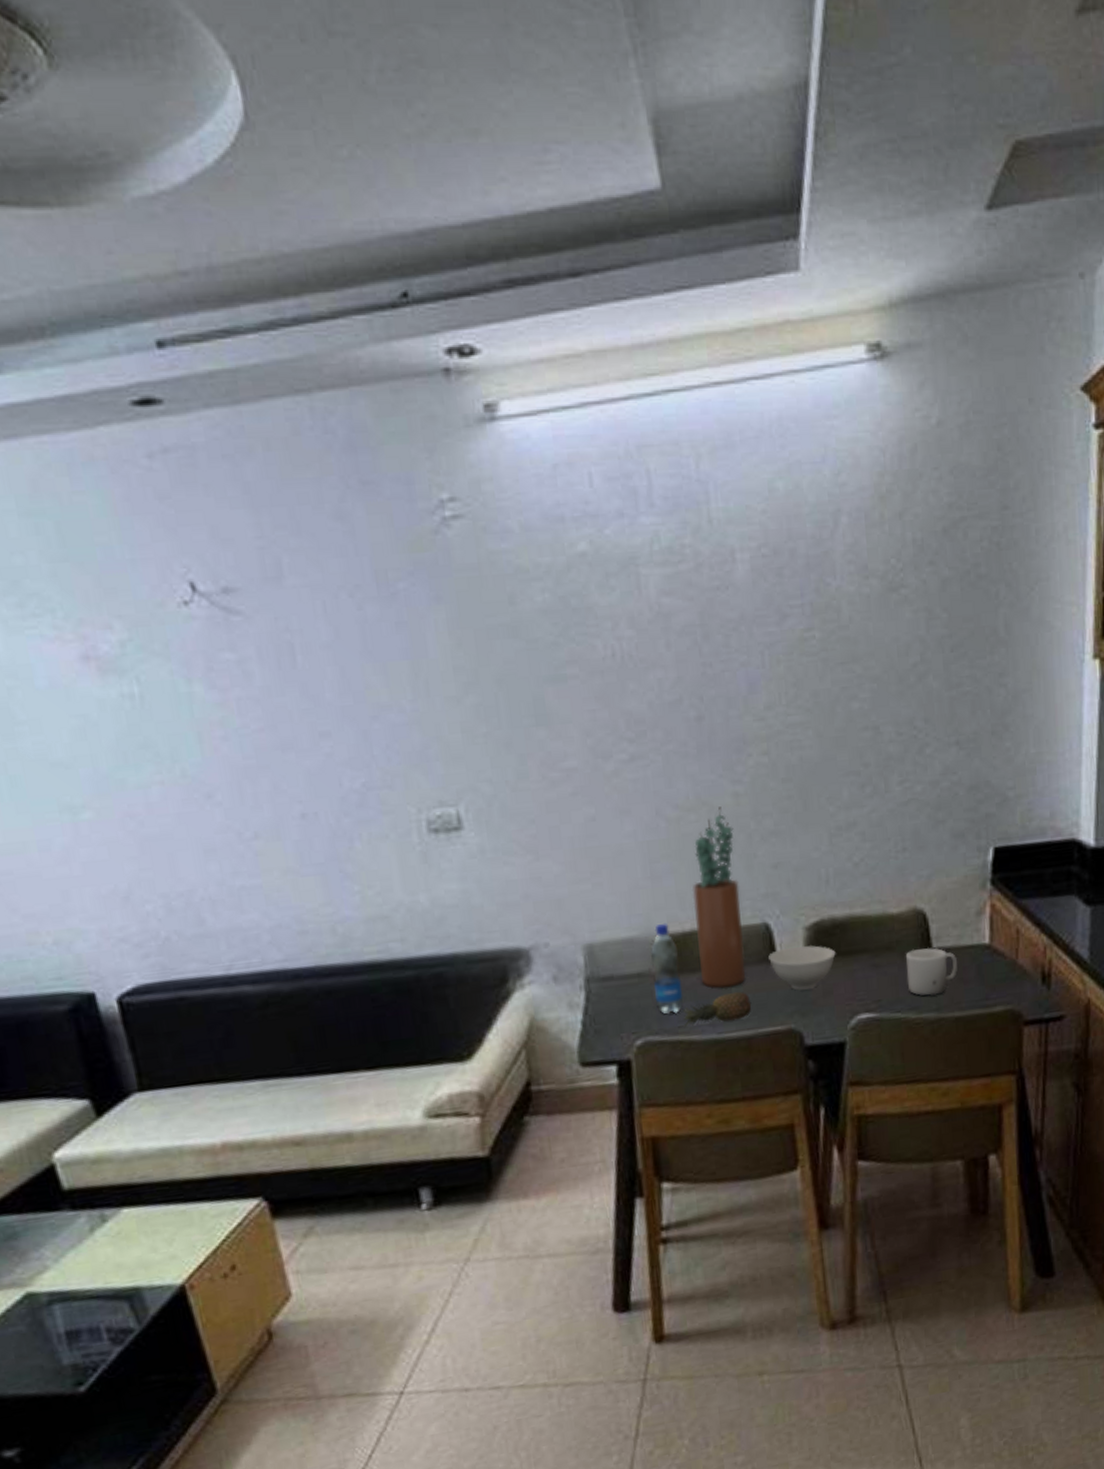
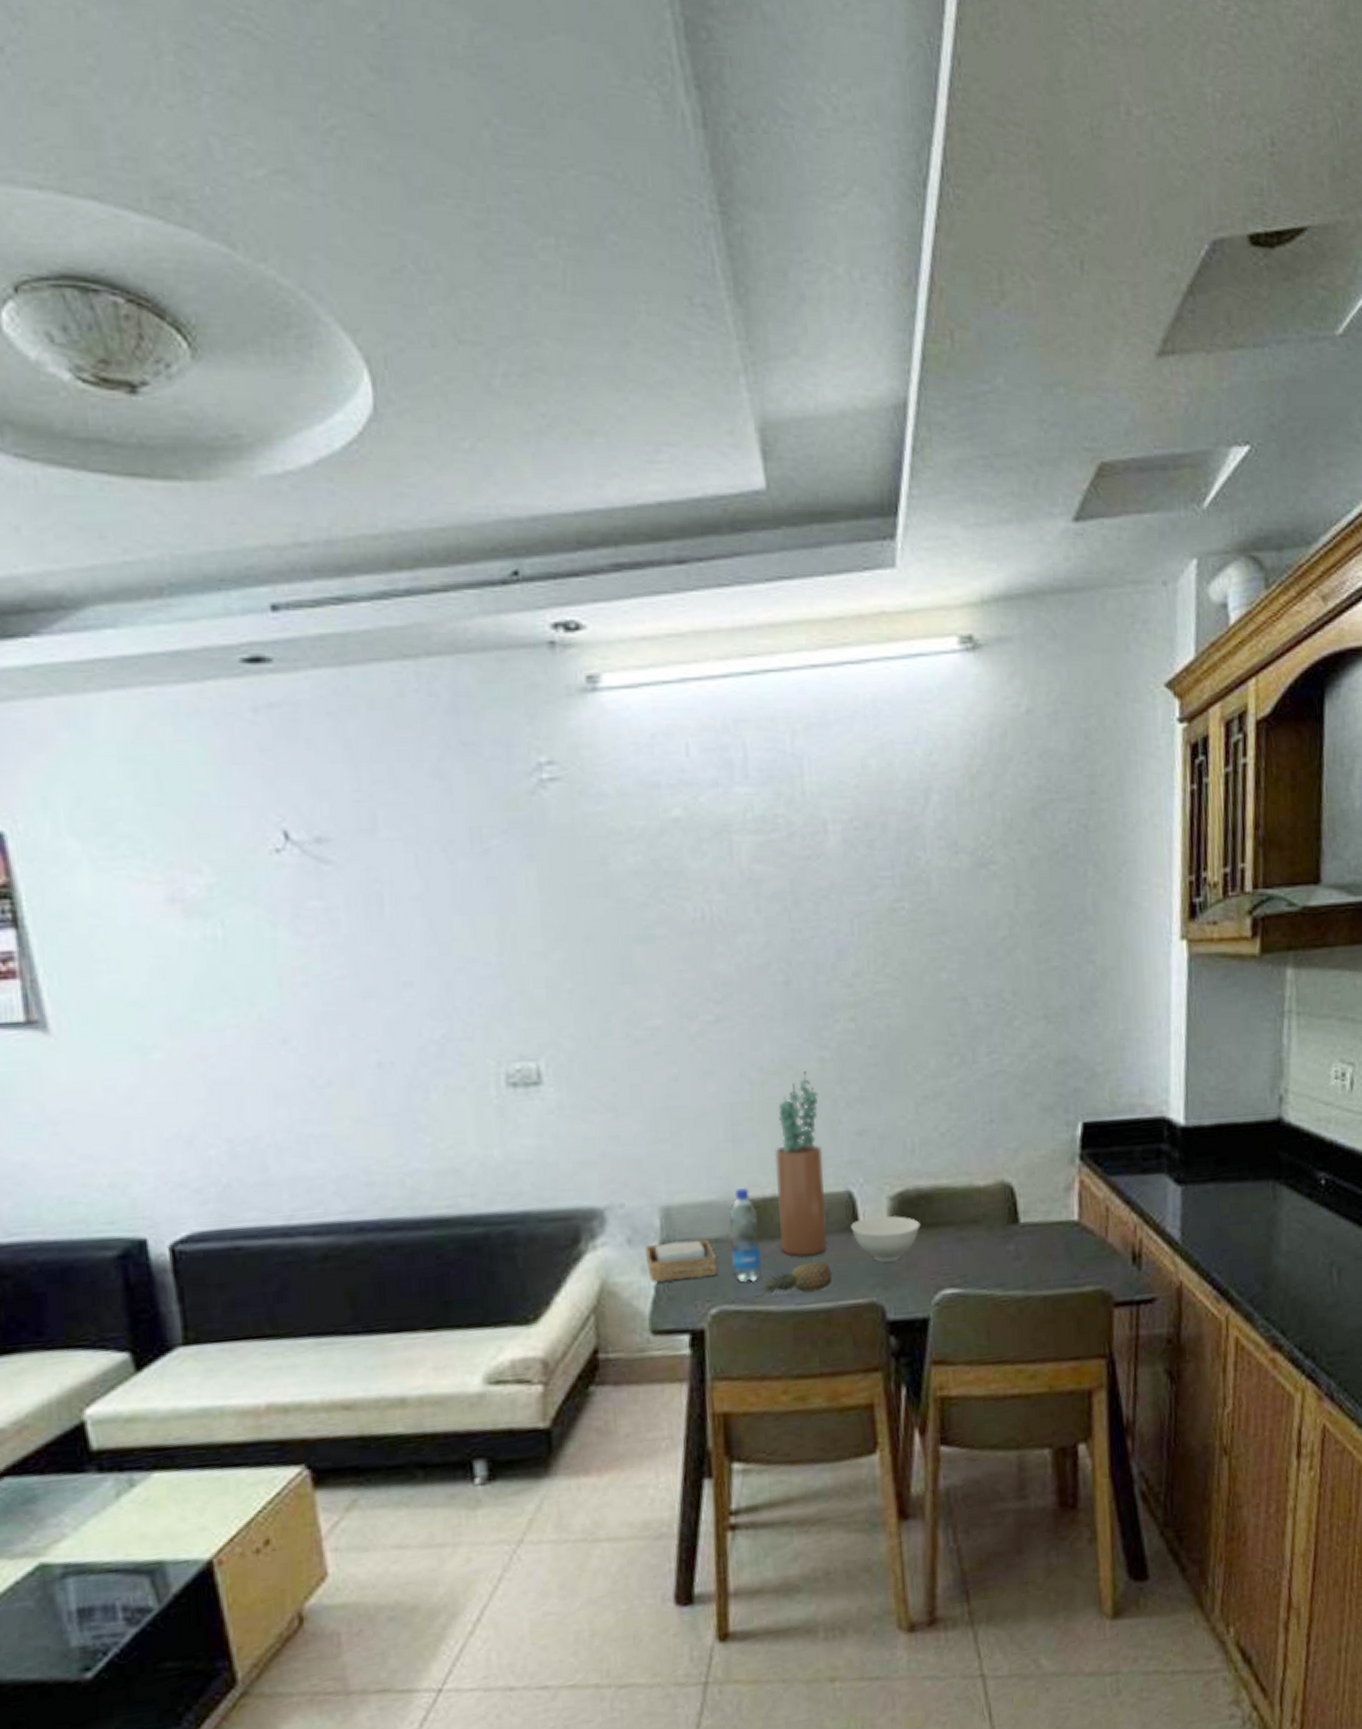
napkin holder: none [570,974,641,1017] -> present [644,1239,717,1283]
mug: present [905,947,958,997] -> none [991,1222,1047,1274]

